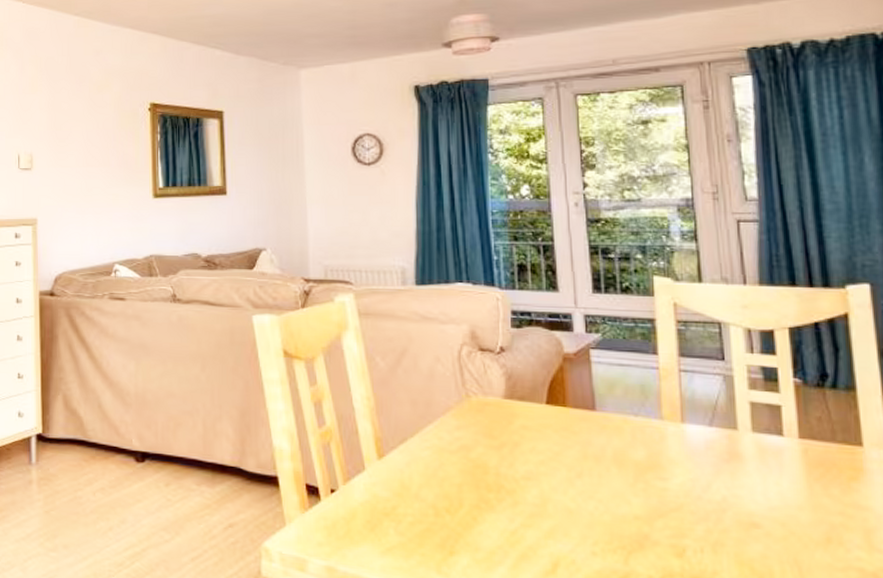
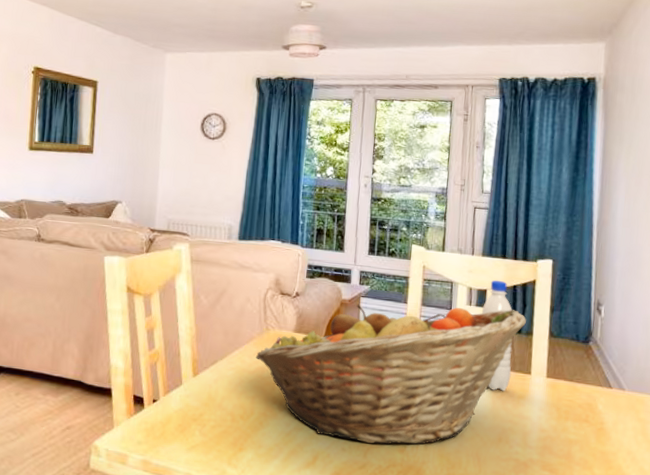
fruit basket: none [456,356,843,547] -> present [255,304,526,445]
water bottle: none [770,316,832,471] -> present [481,280,513,391]

